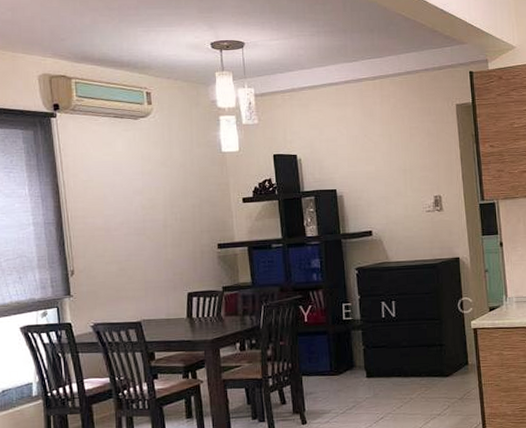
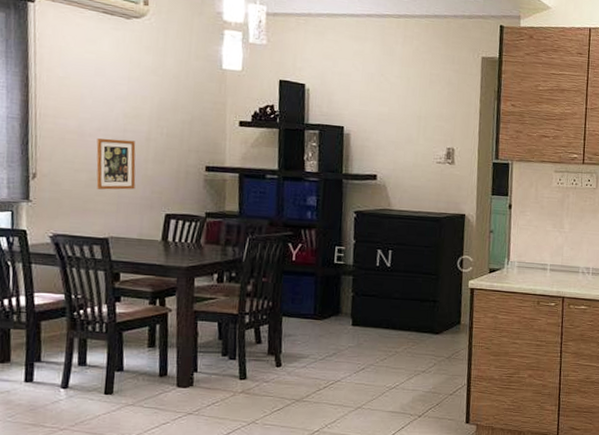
picture frame: none [121,229,159,278] -> present [96,138,136,190]

